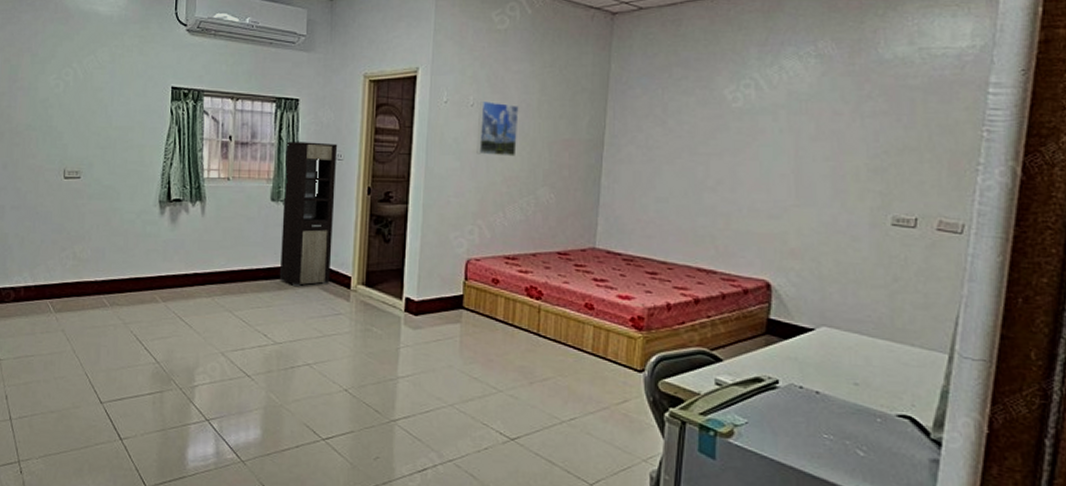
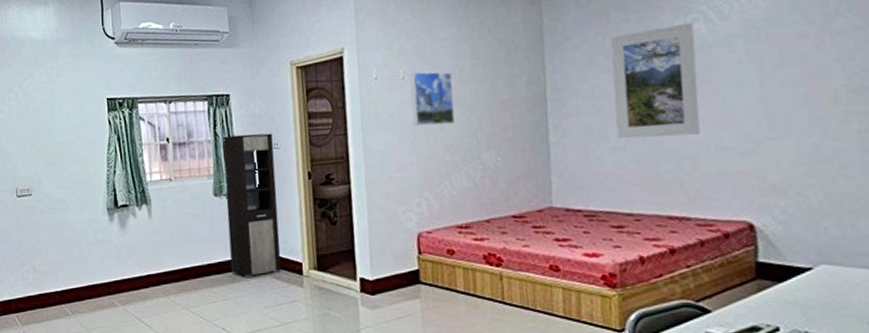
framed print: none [662,87,745,194] -> present [610,22,701,139]

